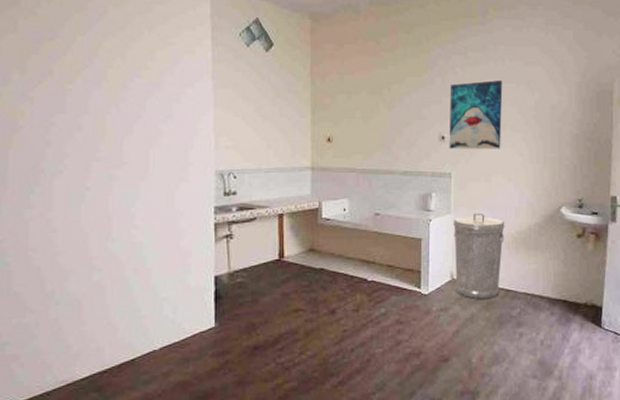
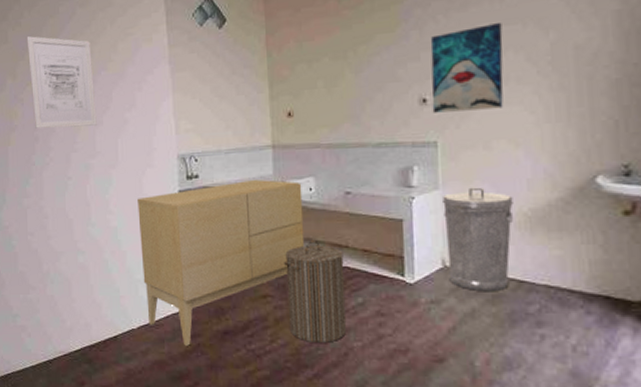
wall art: none [42,28,126,135] -> present [26,35,97,129]
sideboard: none [168,199,337,364] -> present [137,180,305,346]
laundry hamper: none [317,255,371,352] -> present [284,239,347,343]

